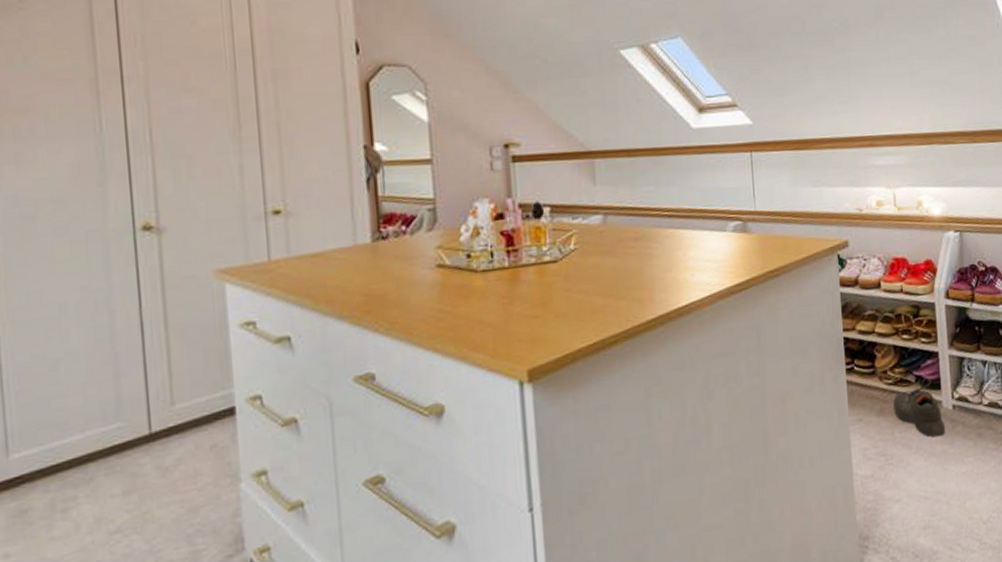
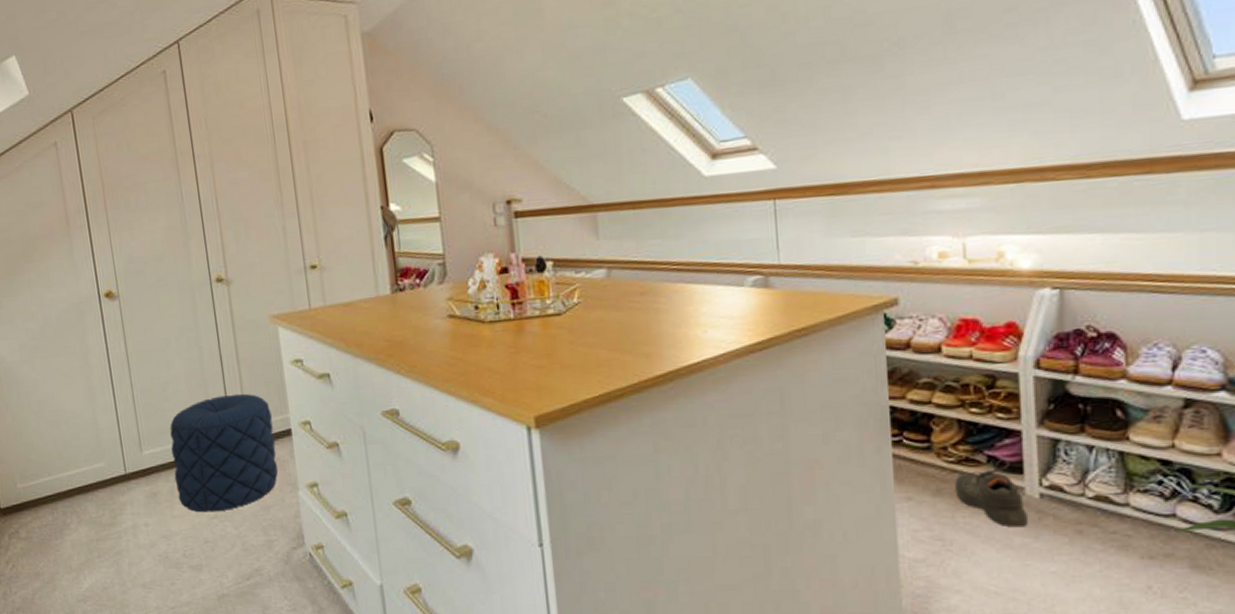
pouf: none [56,367,214,528] -> present [169,393,279,513]

